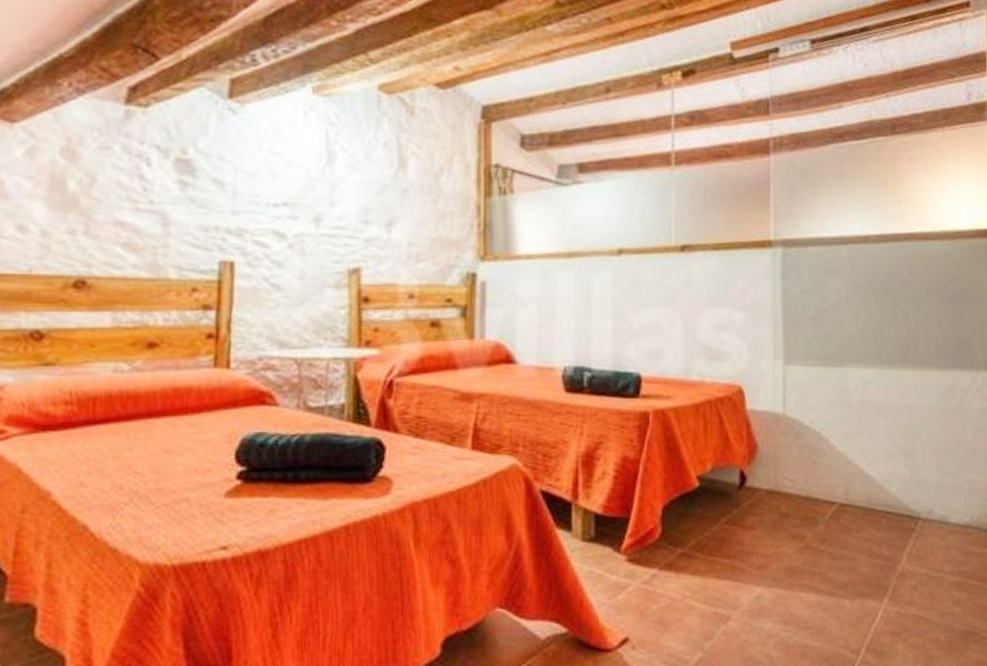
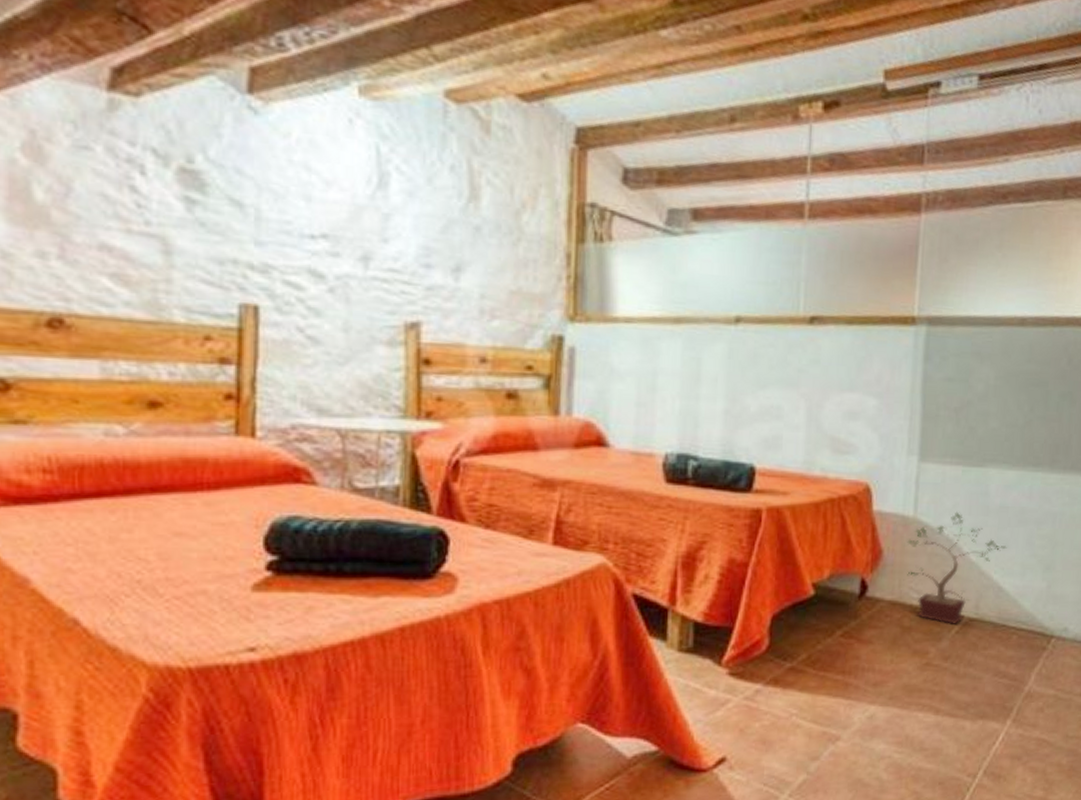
potted plant: none [779,407,870,510] -> present [907,512,1007,624]

